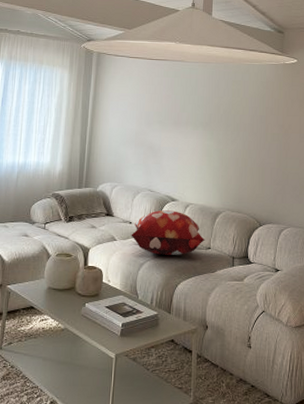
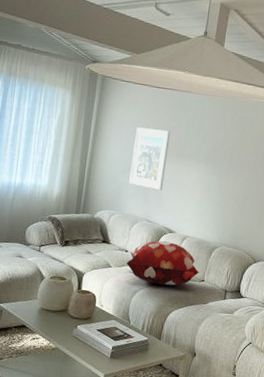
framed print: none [129,99,166,159] -> present [129,127,170,190]

